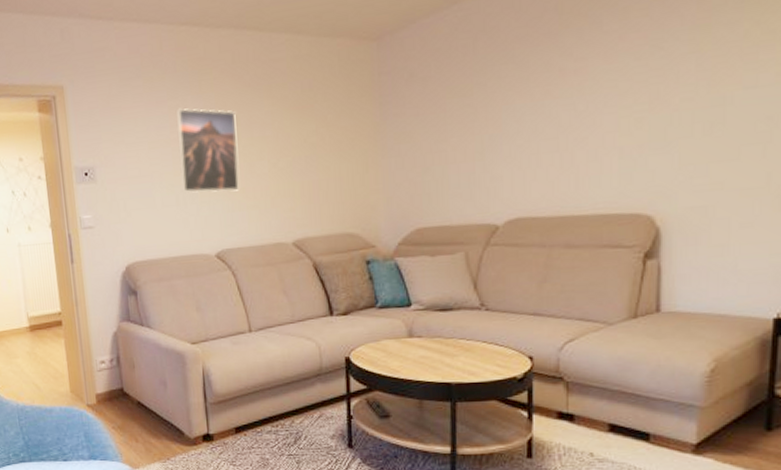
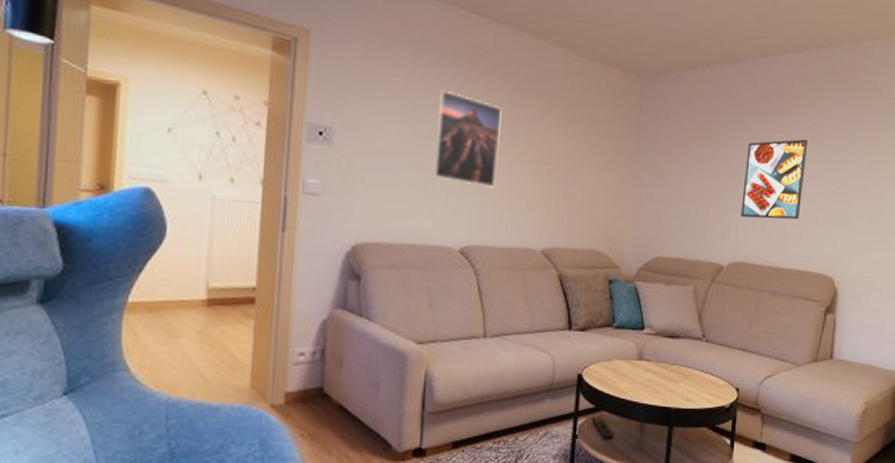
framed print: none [515,54,600,167] -> present [741,139,807,220]

